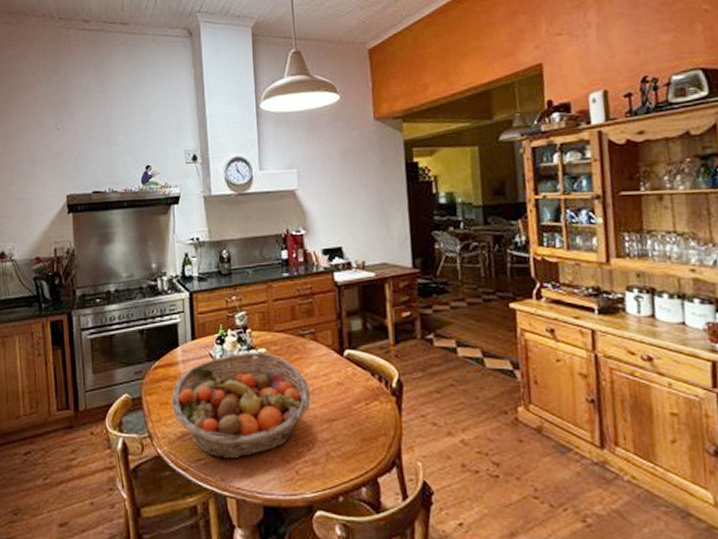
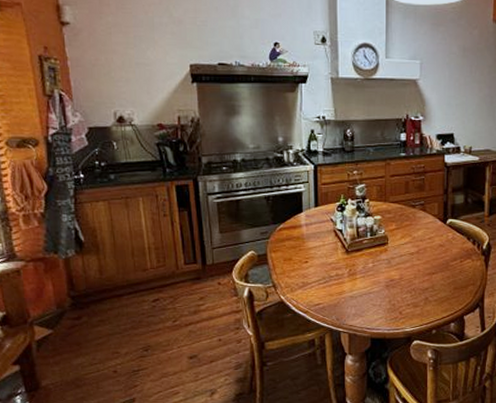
fruit basket: present [171,352,311,459] -> none [295,219,416,303]

